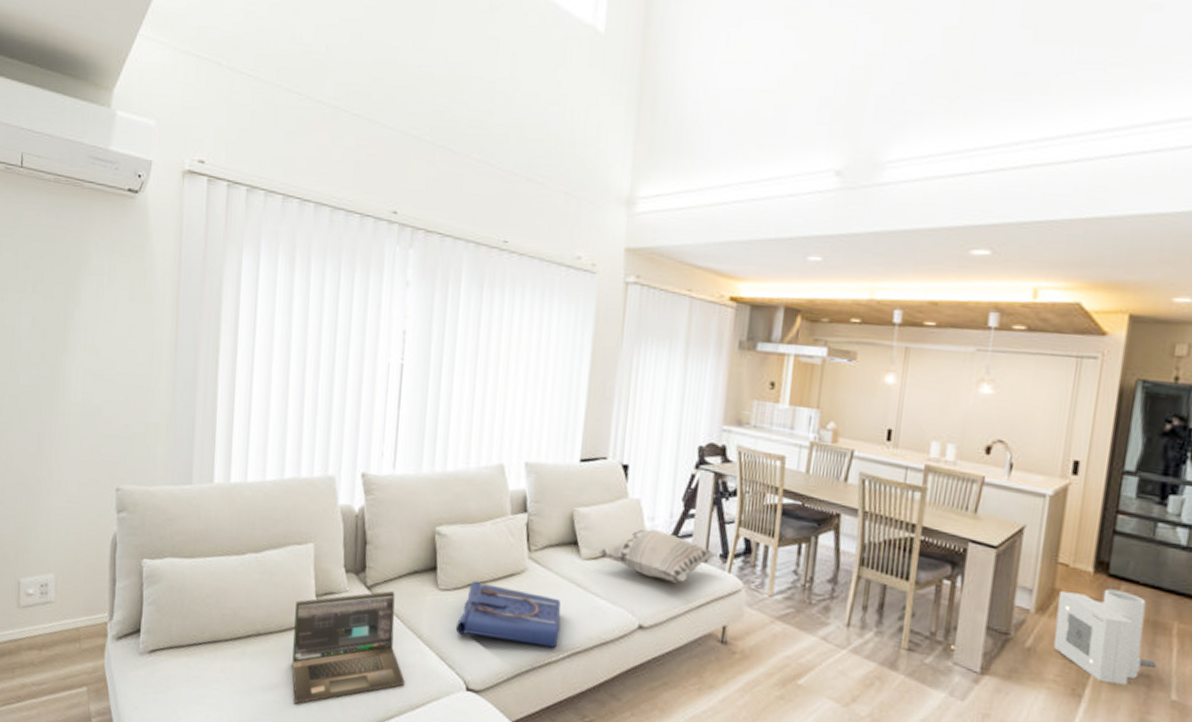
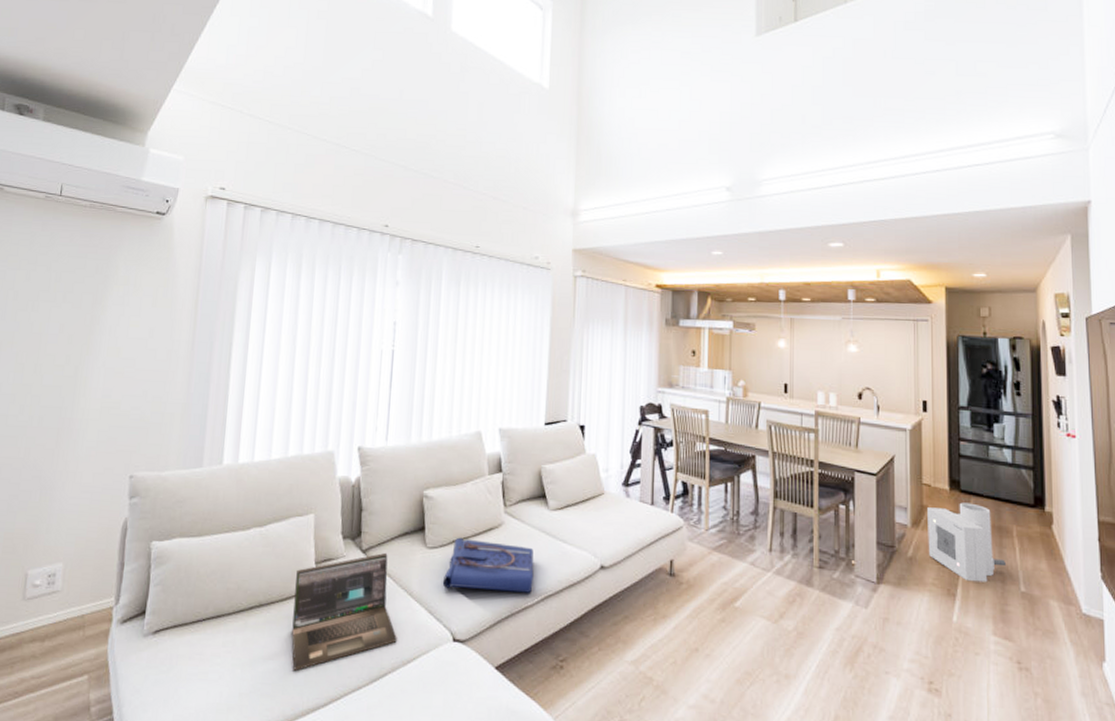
decorative pillow: present [598,529,718,583] -> none [564,479,662,525]

